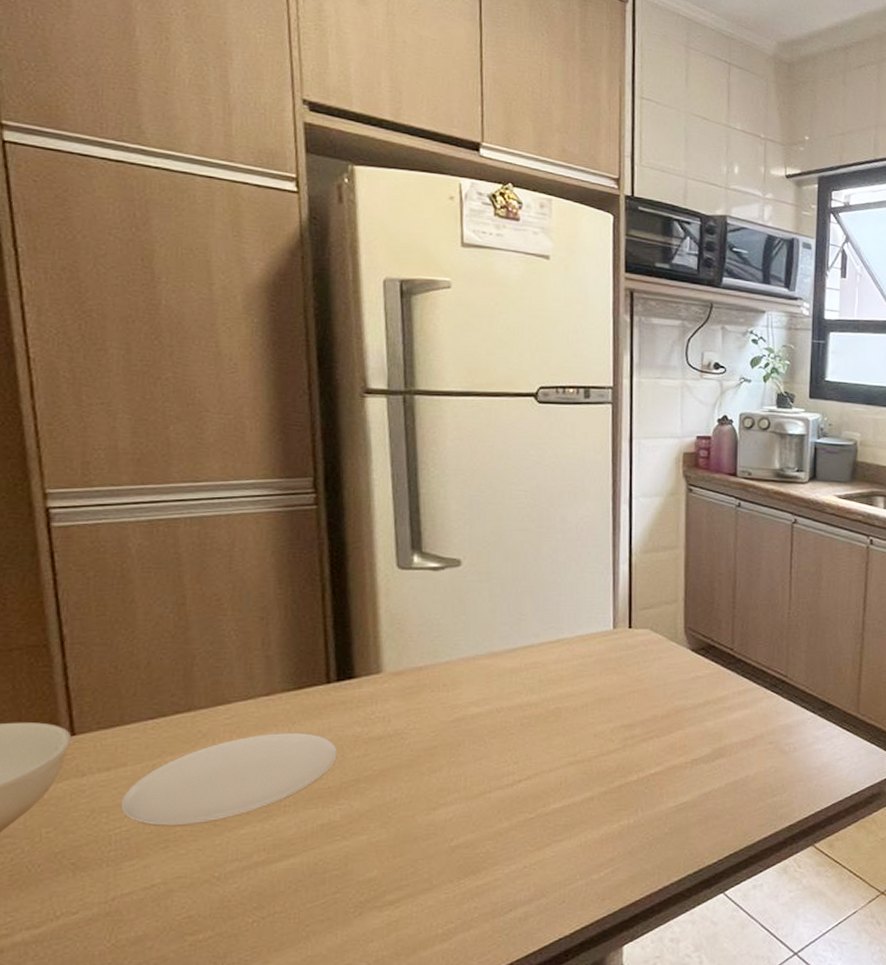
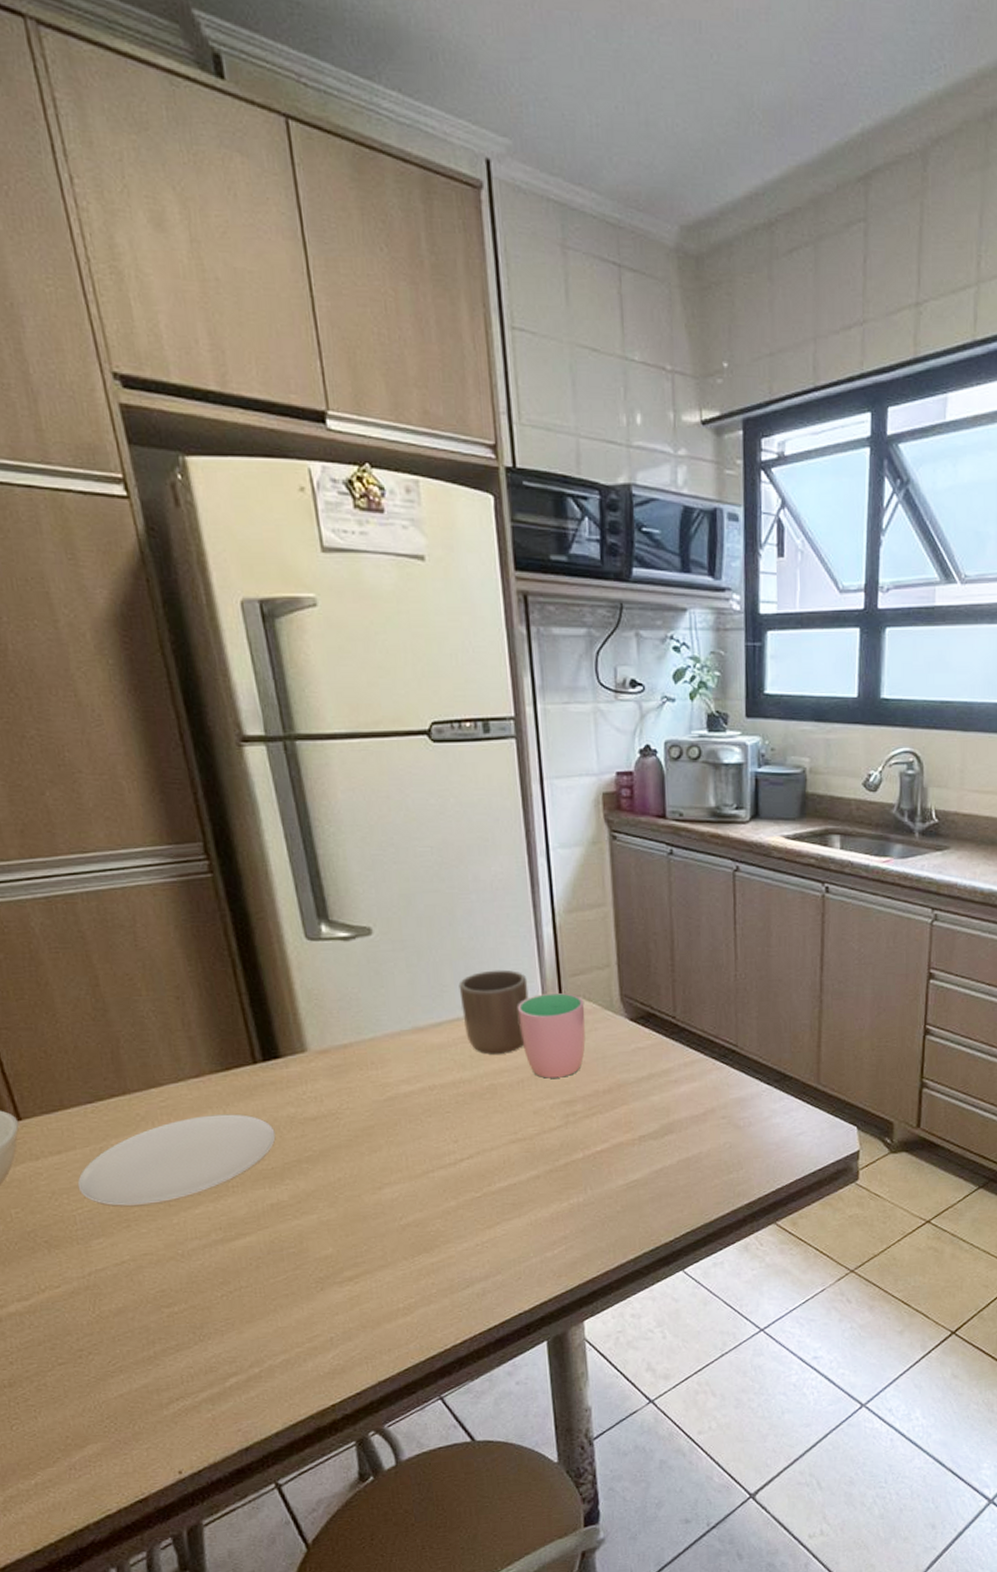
mug: none [536,602,601,679] -> present [458,969,529,1054]
cup: none [589,624,651,703] -> present [518,992,586,1078]

